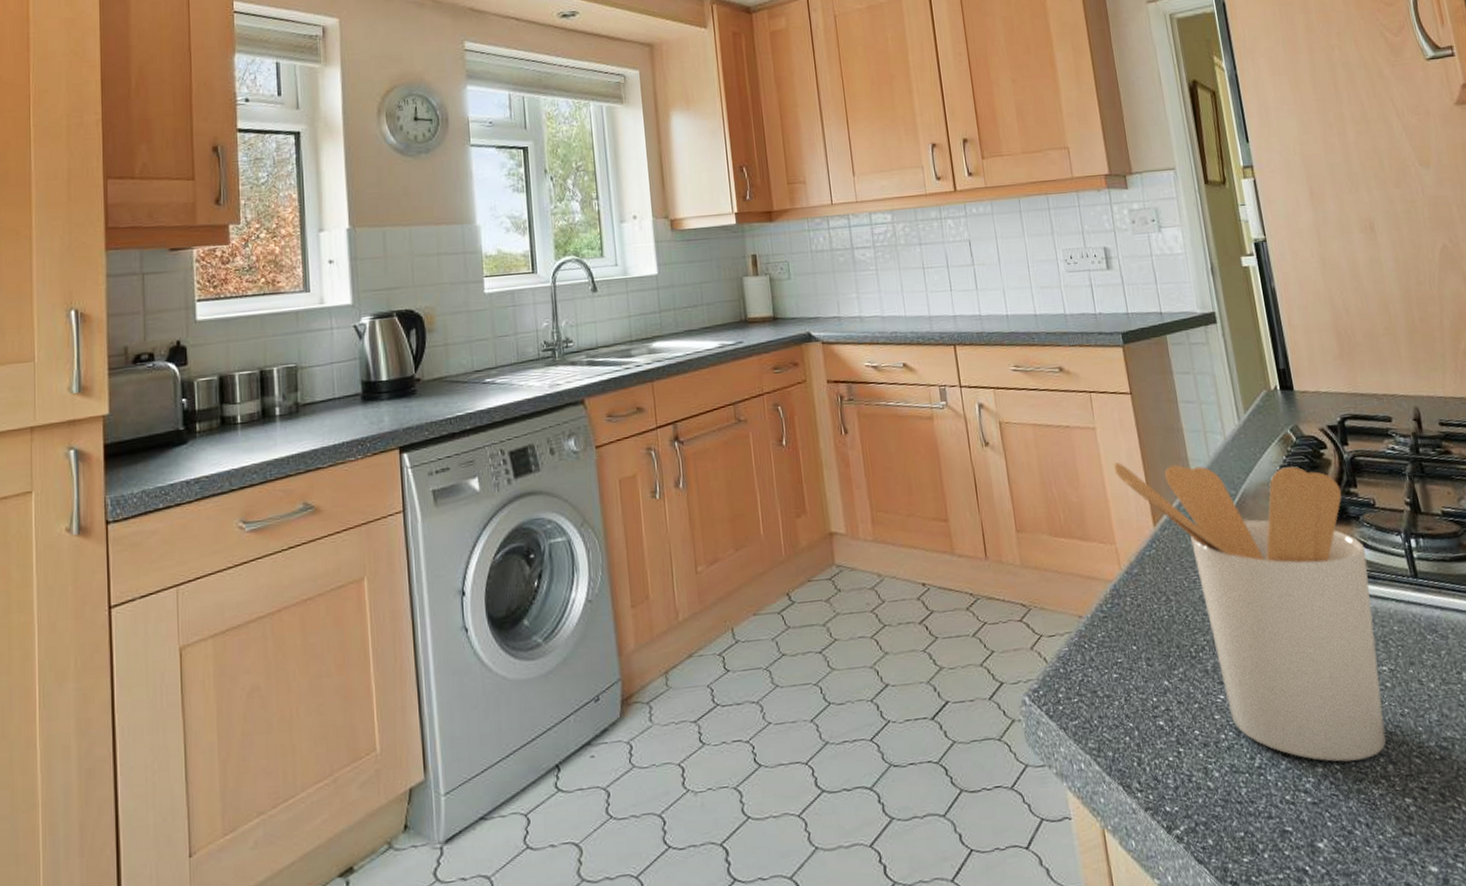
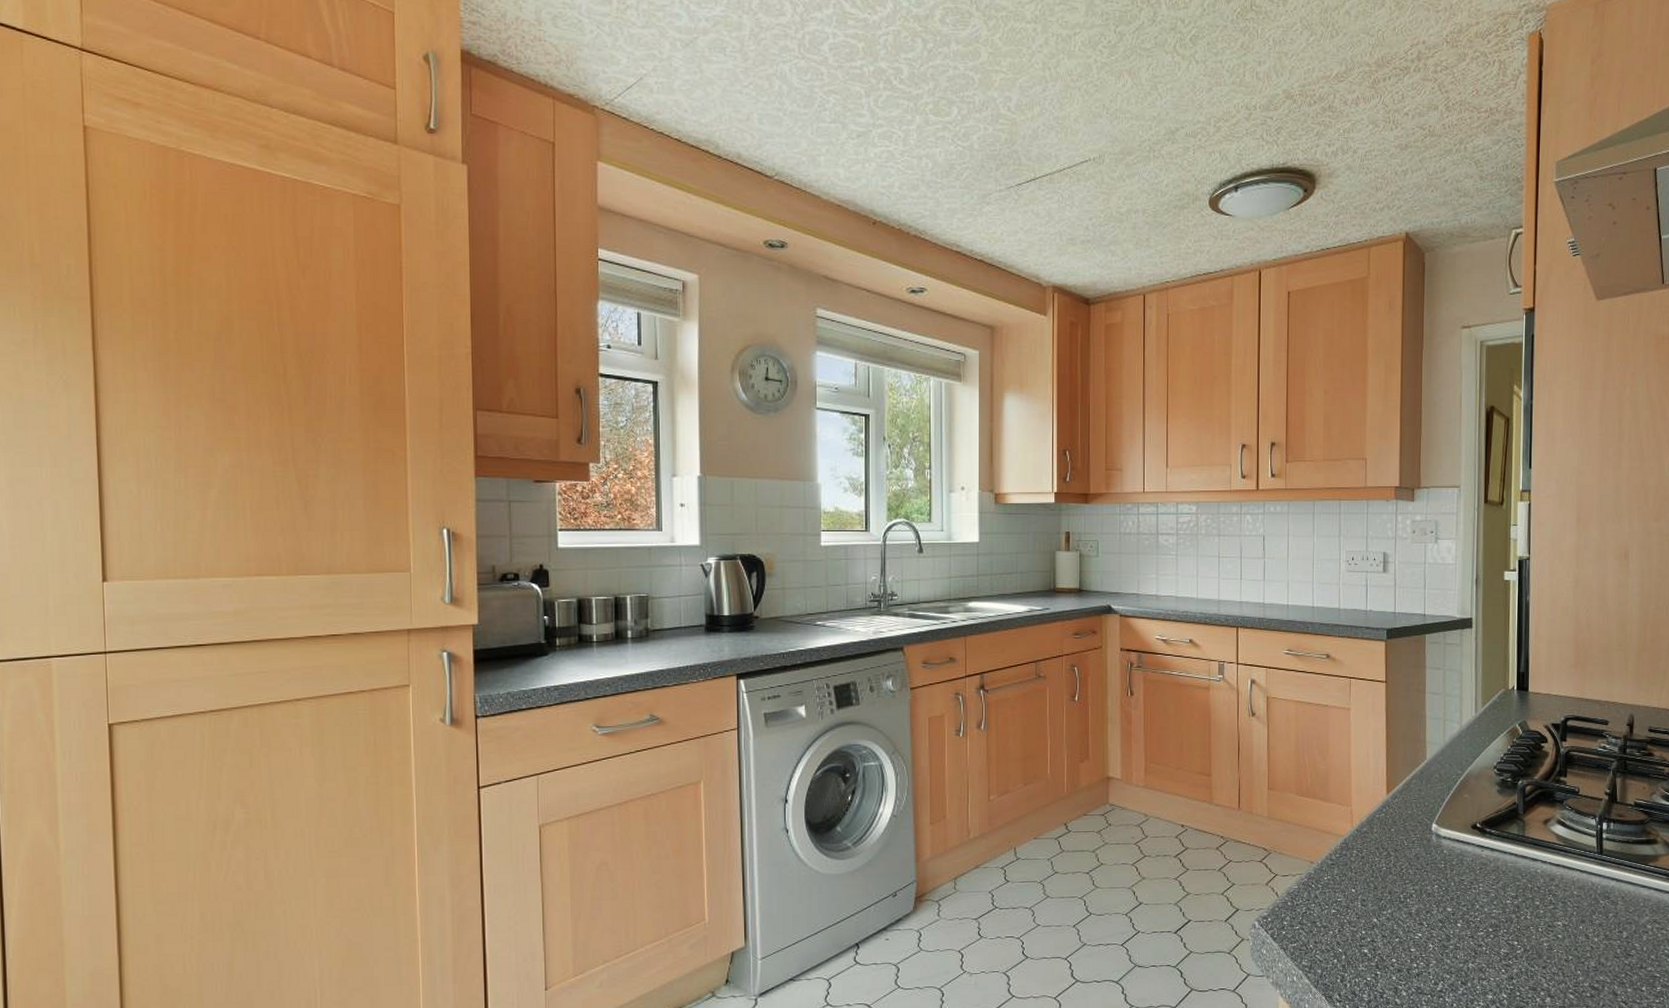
utensil holder: present [1113,462,1386,763] -> none [1360,739,1563,993]

